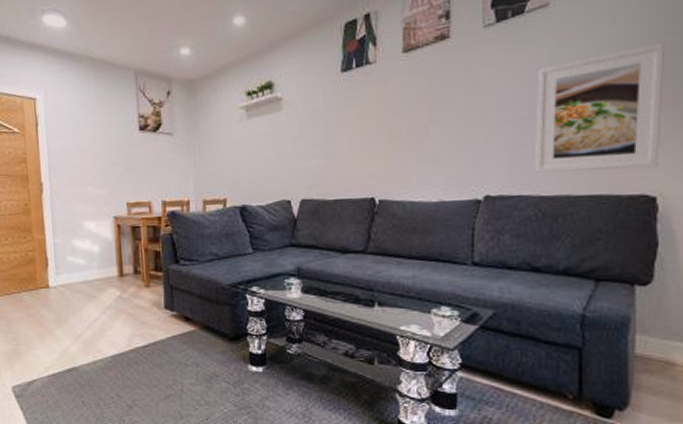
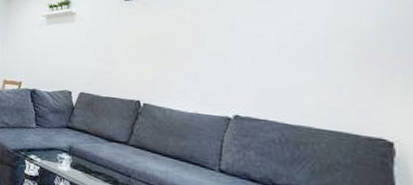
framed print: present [534,43,666,173] -> none [280,14,405,117]

